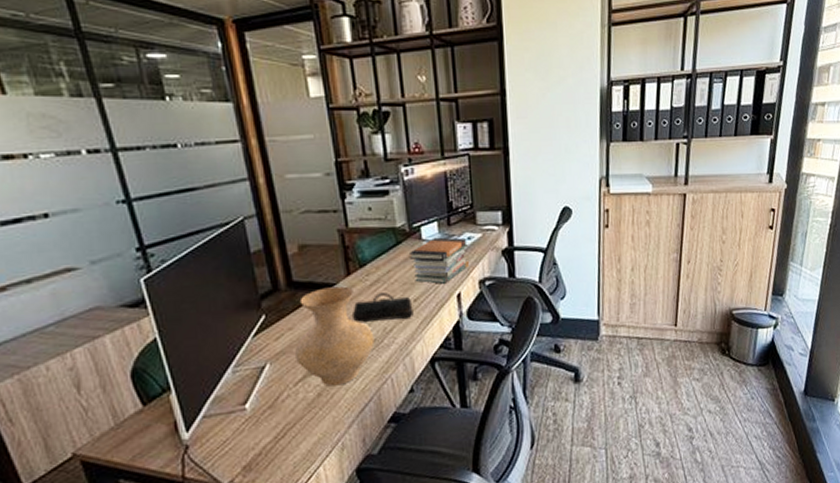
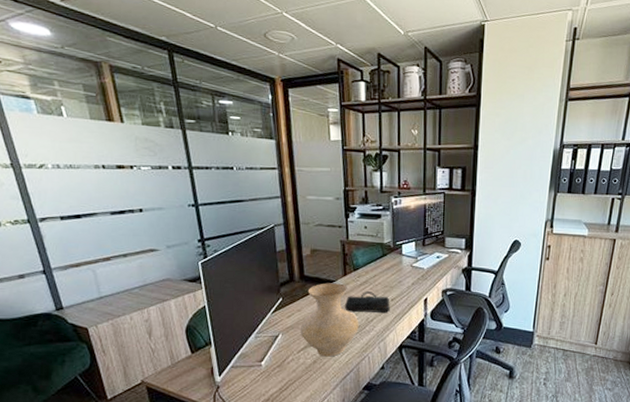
book stack: present [408,237,469,284] -> none [391,254,436,290]

